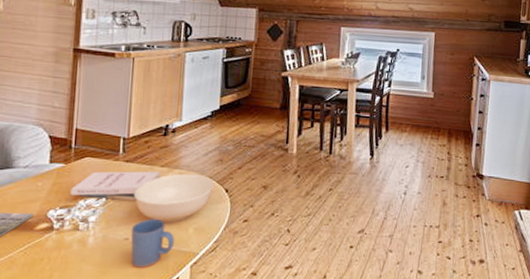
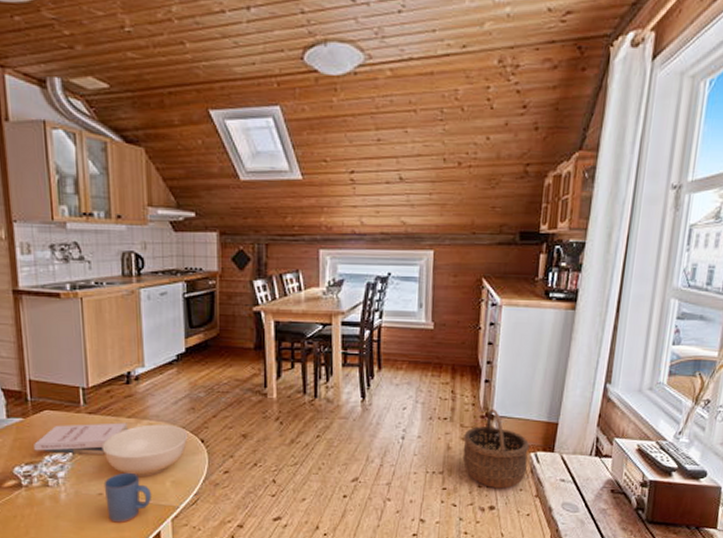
wicker basket: none [456,168,514,243] -> present [462,408,530,489]

